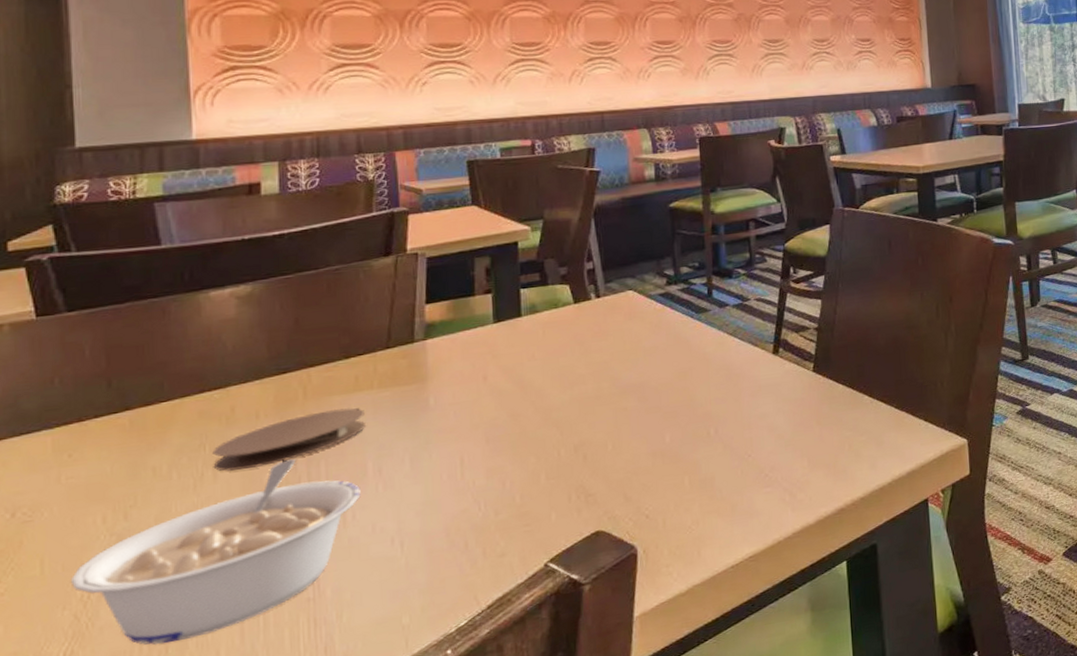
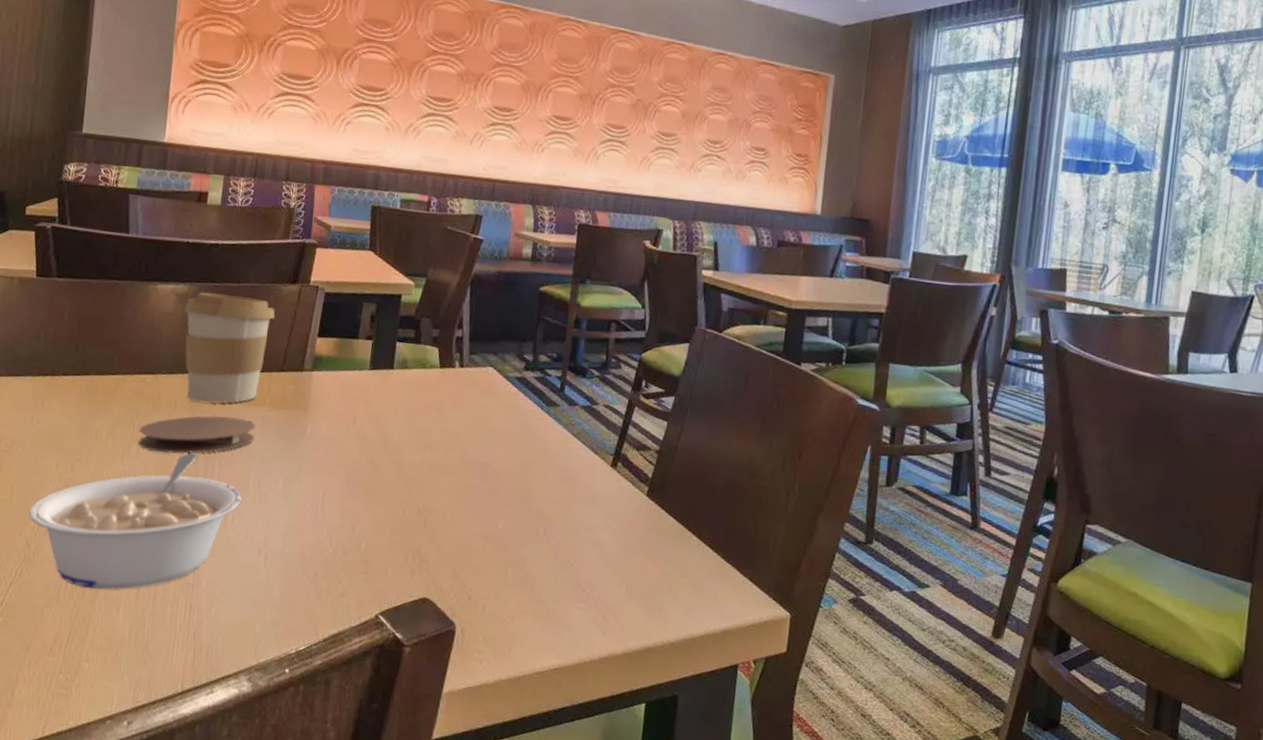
coffee cup: none [251,280,370,405] -> present [184,292,275,404]

